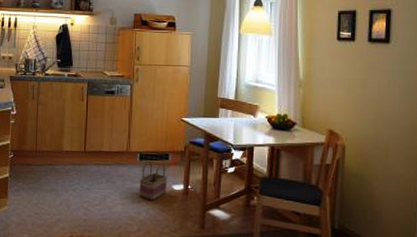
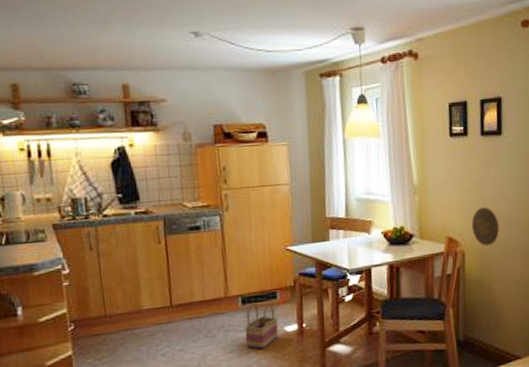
decorative plate: none [354,107,383,144] -> present [472,207,500,246]

